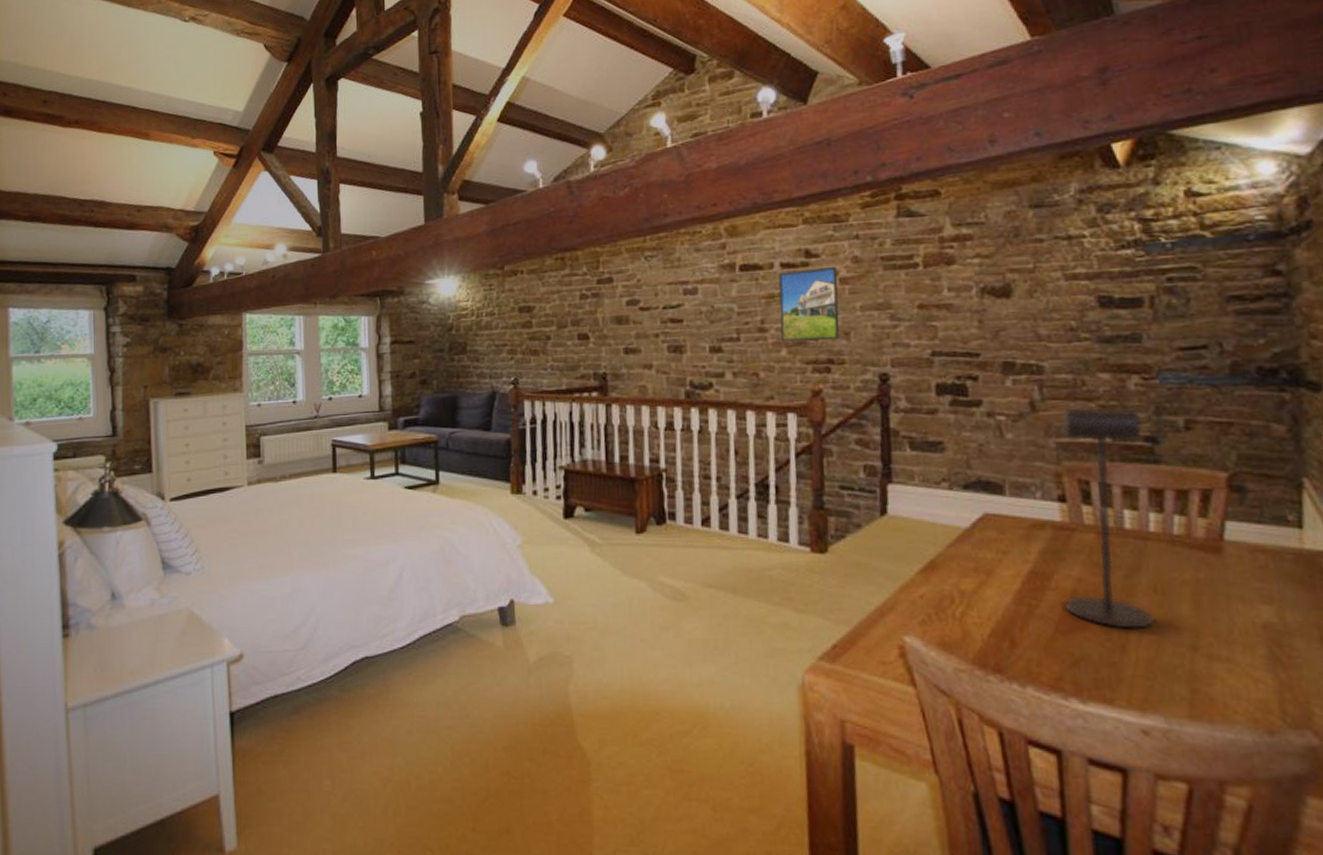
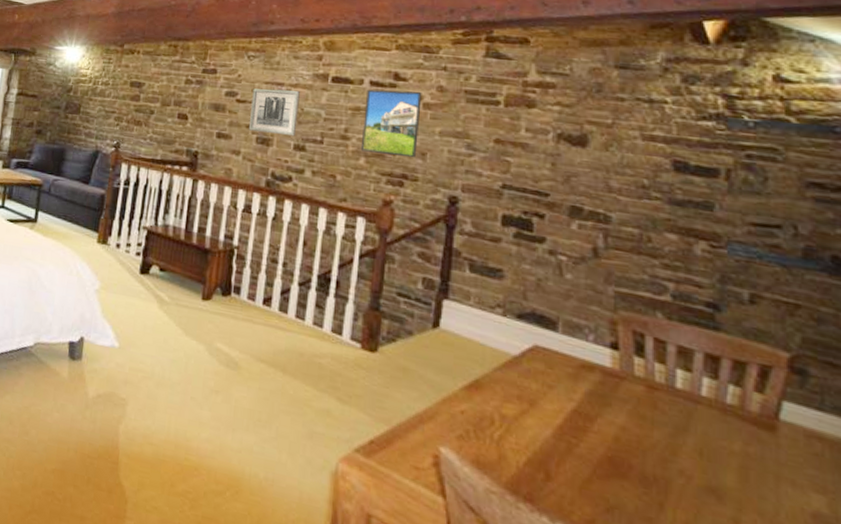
wall art: none [656,286,710,340] -> present [248,88,300,137]
desk lamp: present [1060,407,1155,631] -> none [604,261,706,492]

